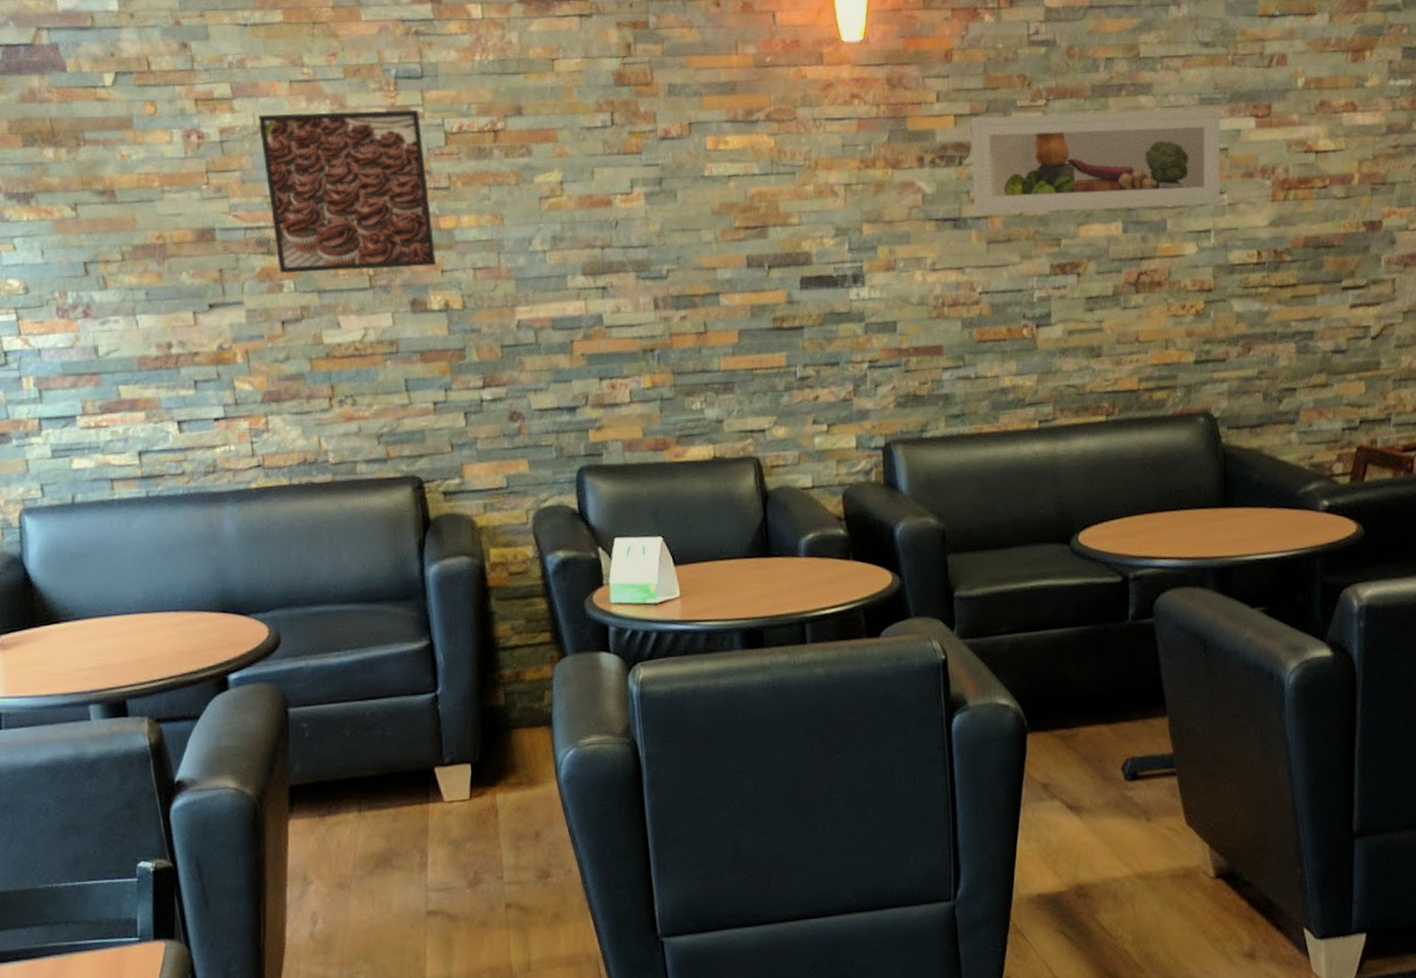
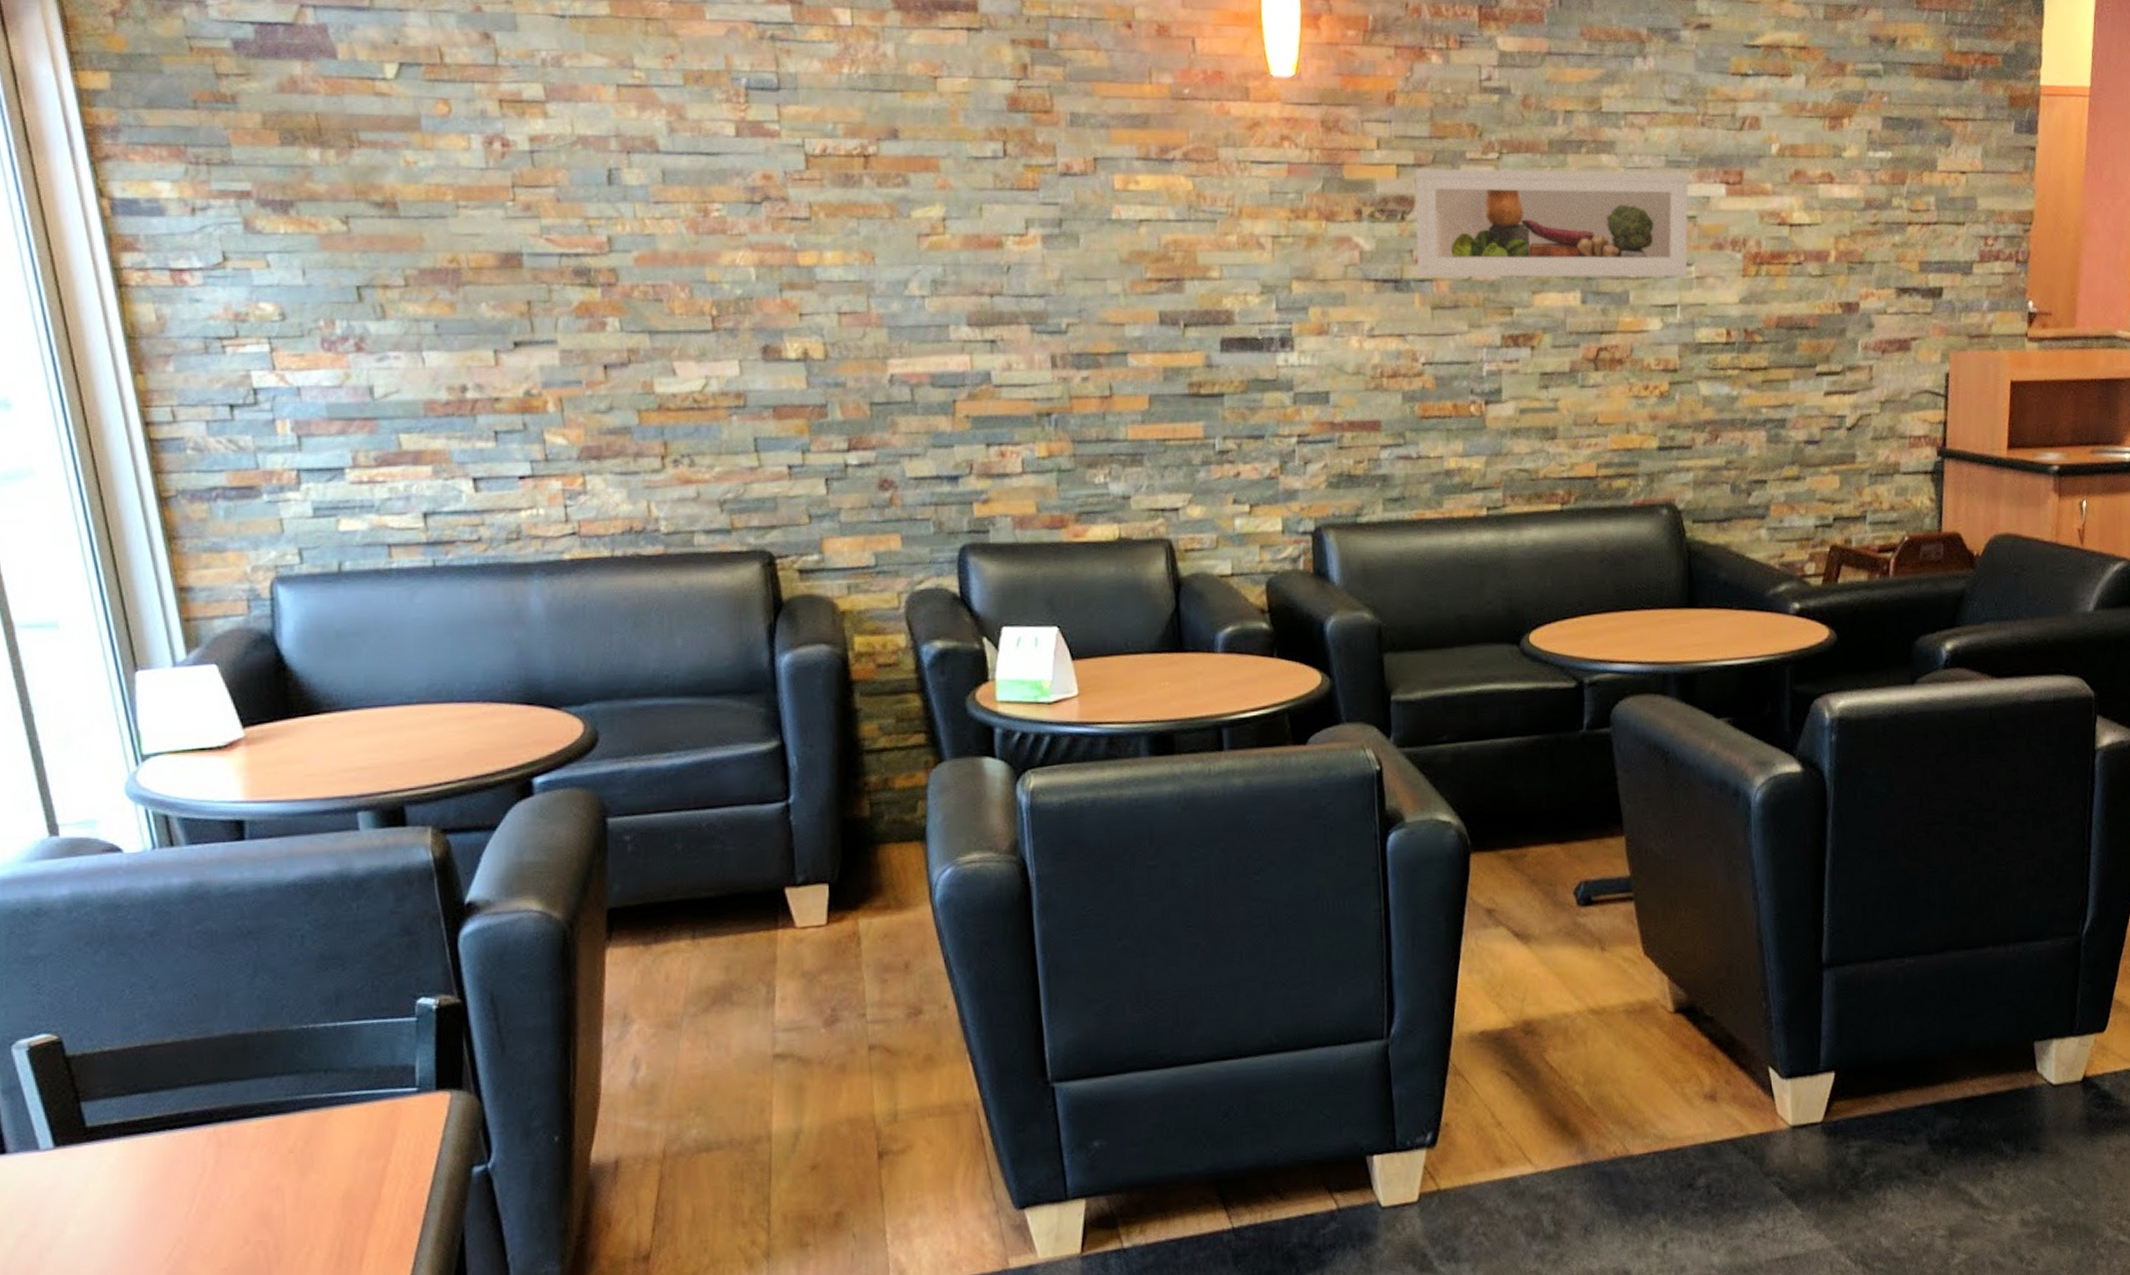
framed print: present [258,109,436,273] -> none [578,122,793,310]

